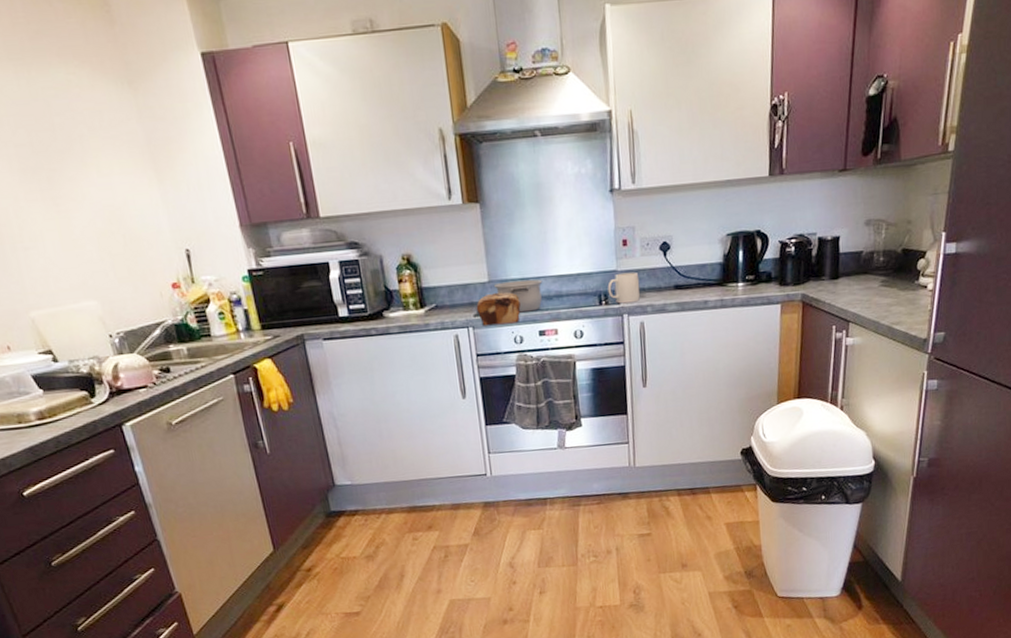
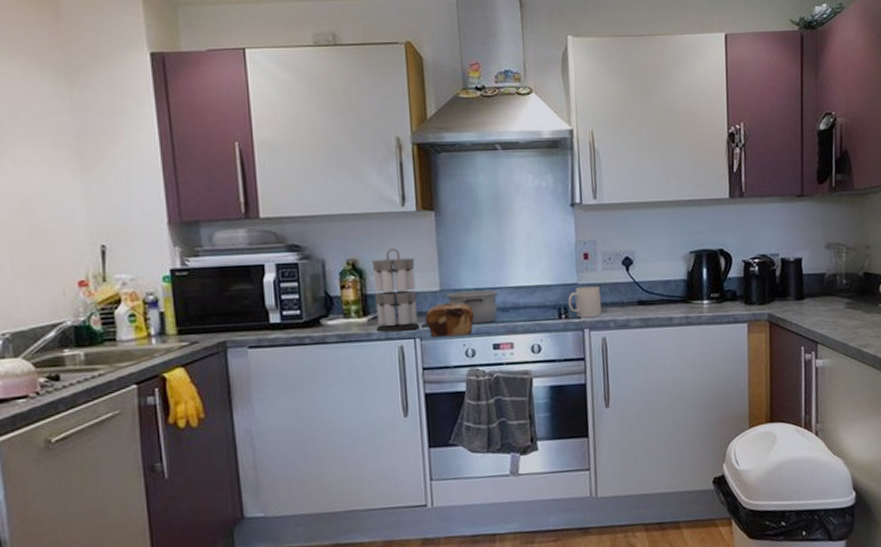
spice rack: none [424,241,472,323] -> present [372,247,420,333]

